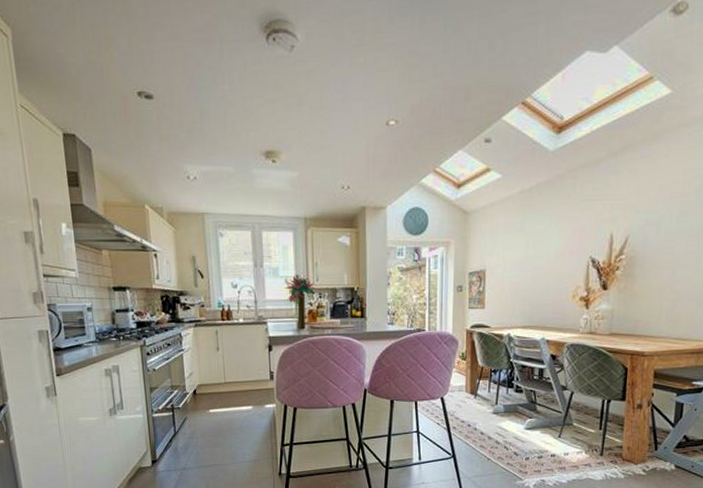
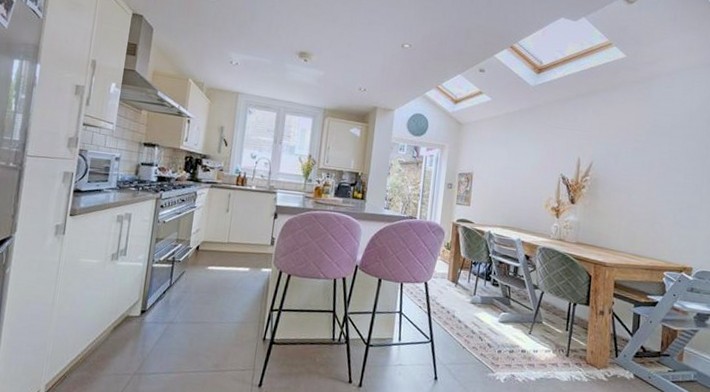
flower bouquet: present [285,275,315,330] -> none [298,155,324,204]

